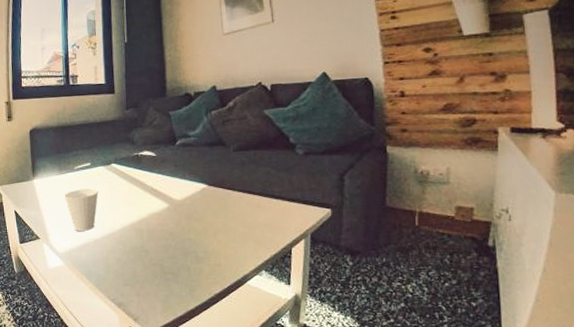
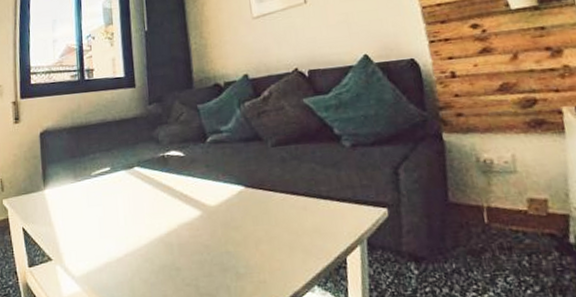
cup: present [64,188,99,231] -> none [80,197,120,249]

